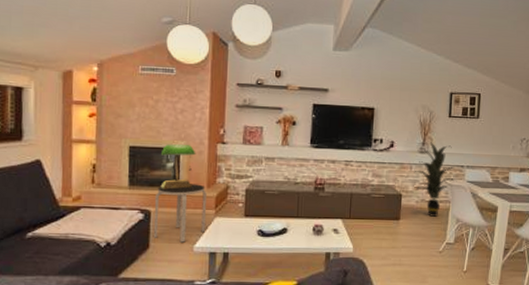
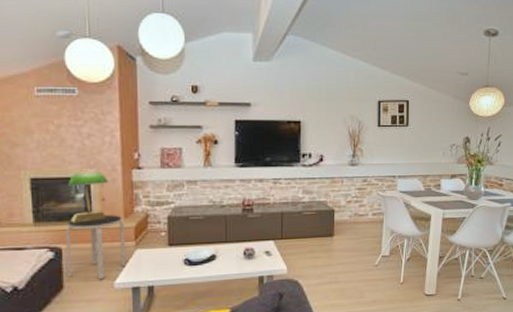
indoor plant: present [414,141,457,217] -> none [345,152,390,230]

